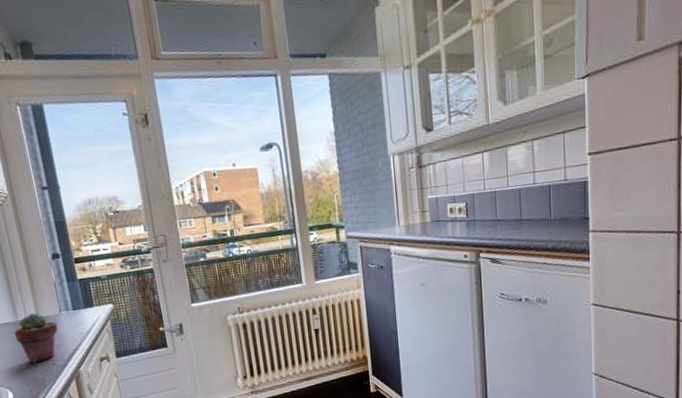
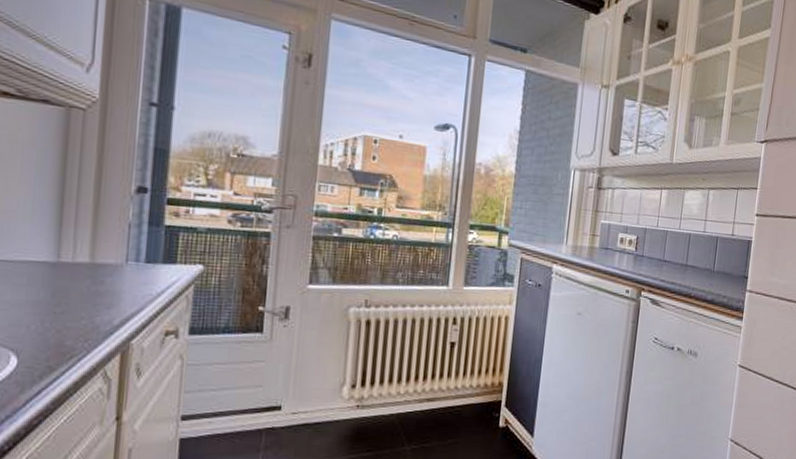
potted succulent: present [14,313,58,363] -> none [48,255,118,323]

